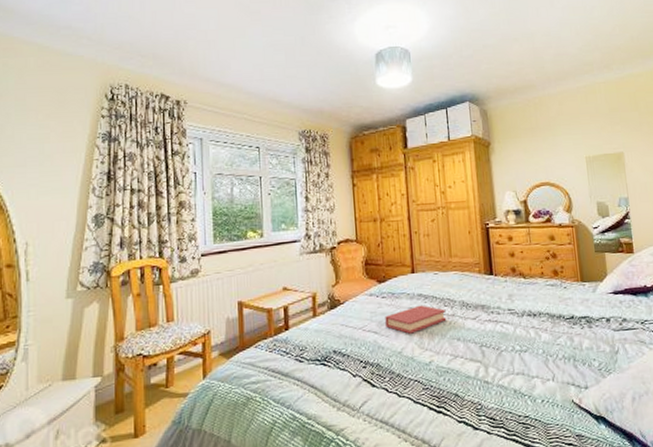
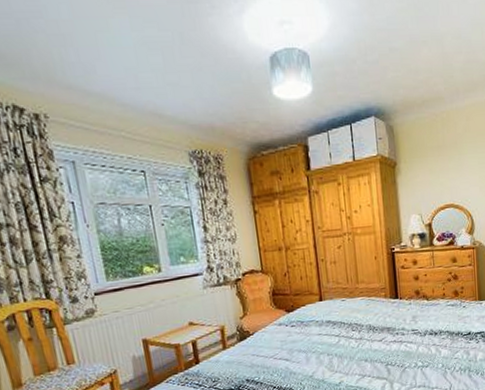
book: present [385,305,447,334] -> none [295,331,355,359]

